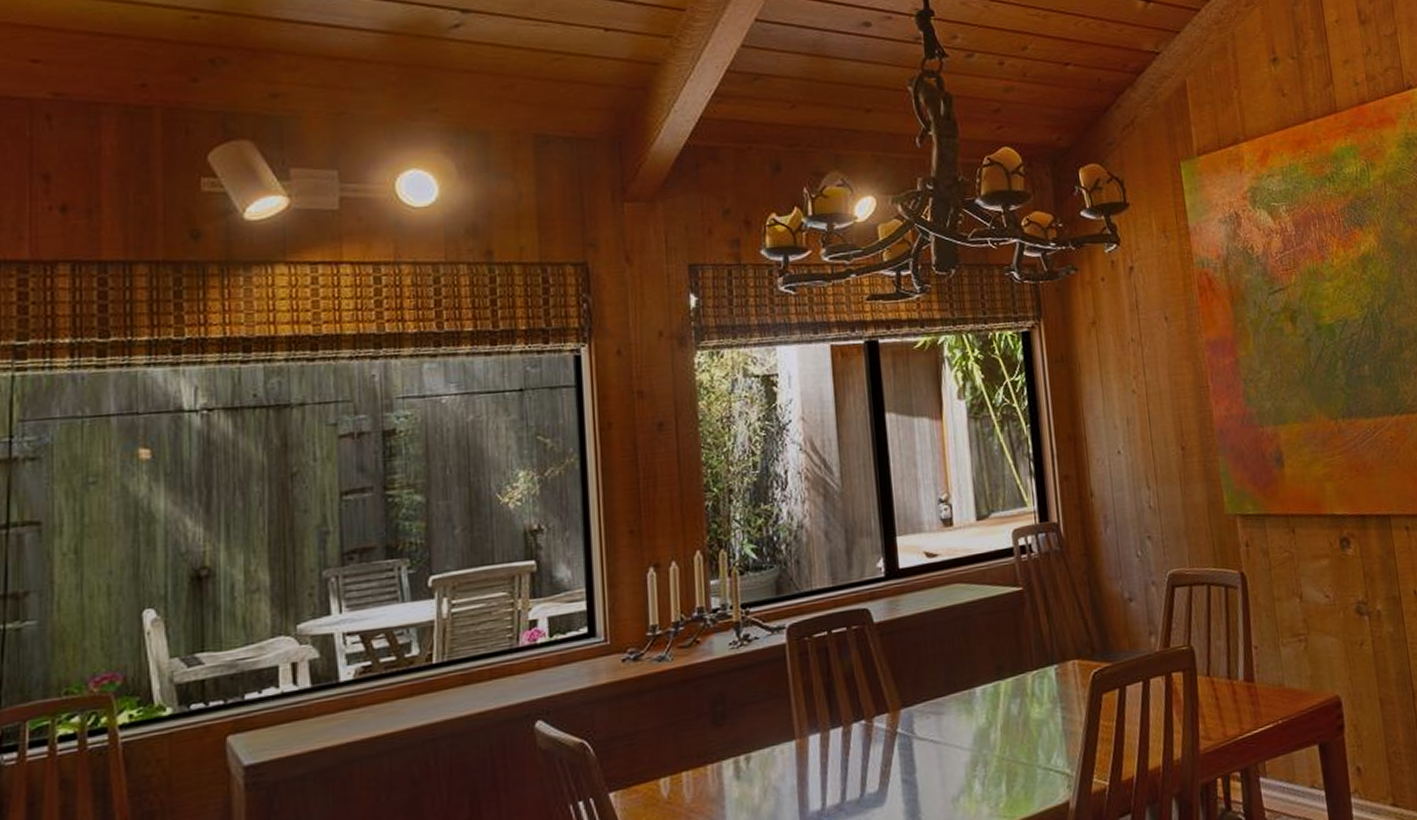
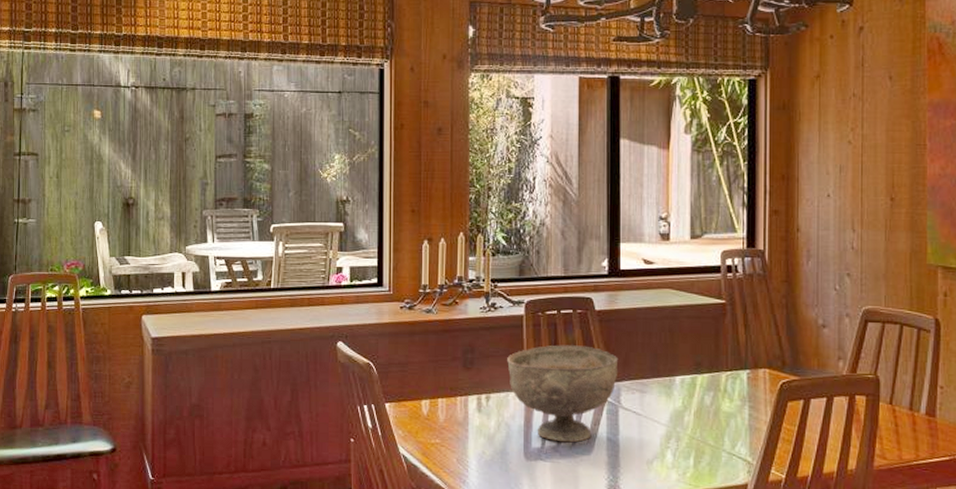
decorative bowl: none [769,669,907,798] -> present [507,345,619,443]

